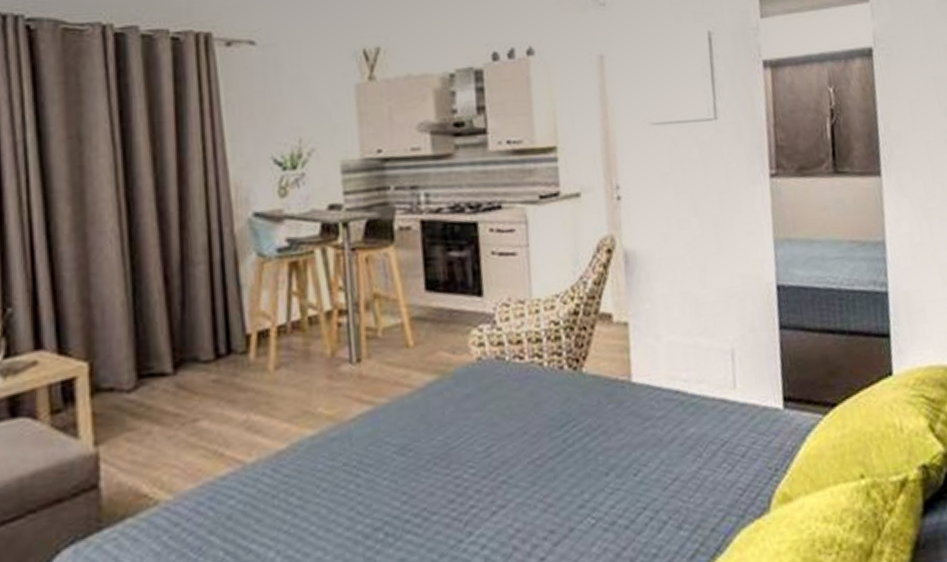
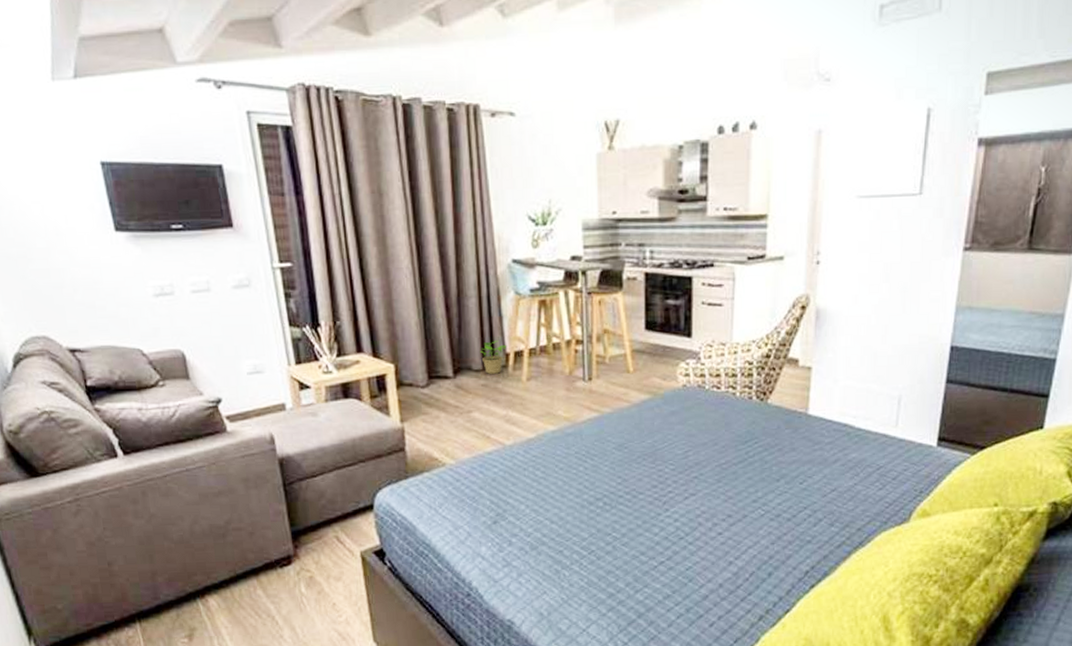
potted plant: none [210,317,248,365] -> present [479,339,507,374]

